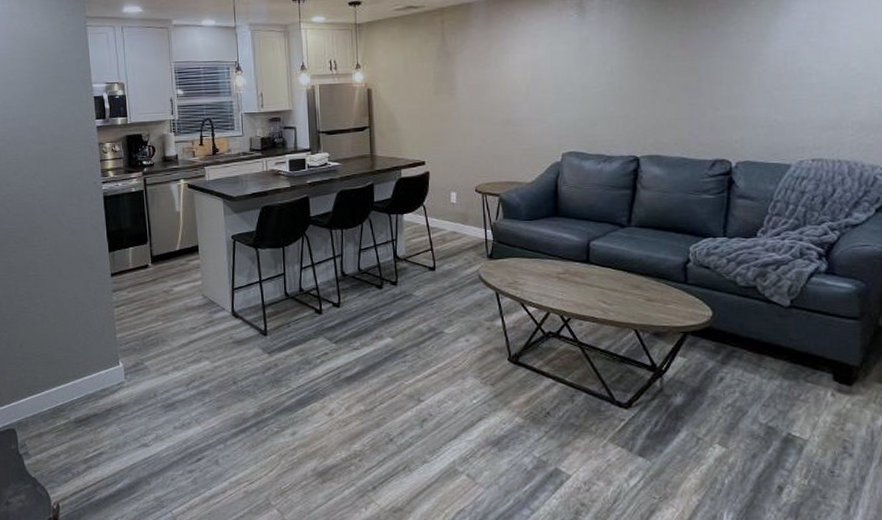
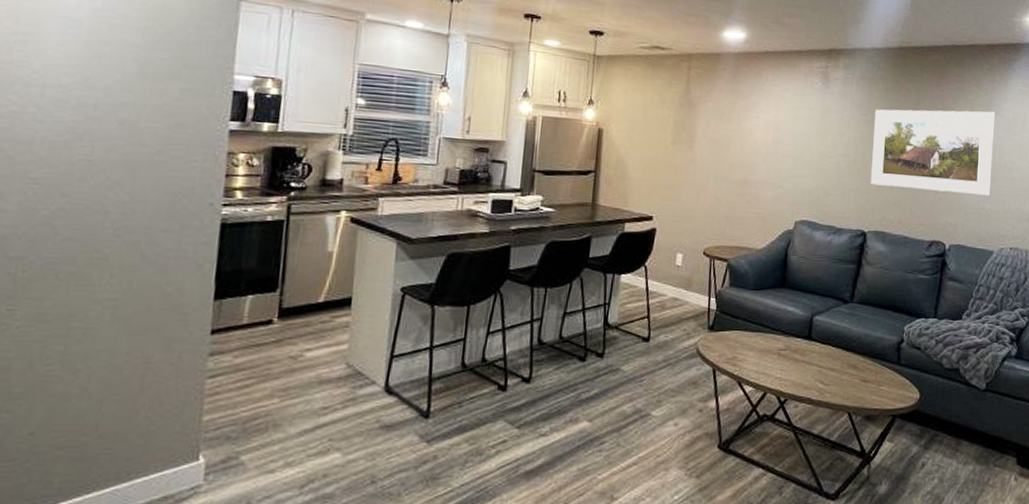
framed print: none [639,14,785,110] -> present [871,109,996,196]

